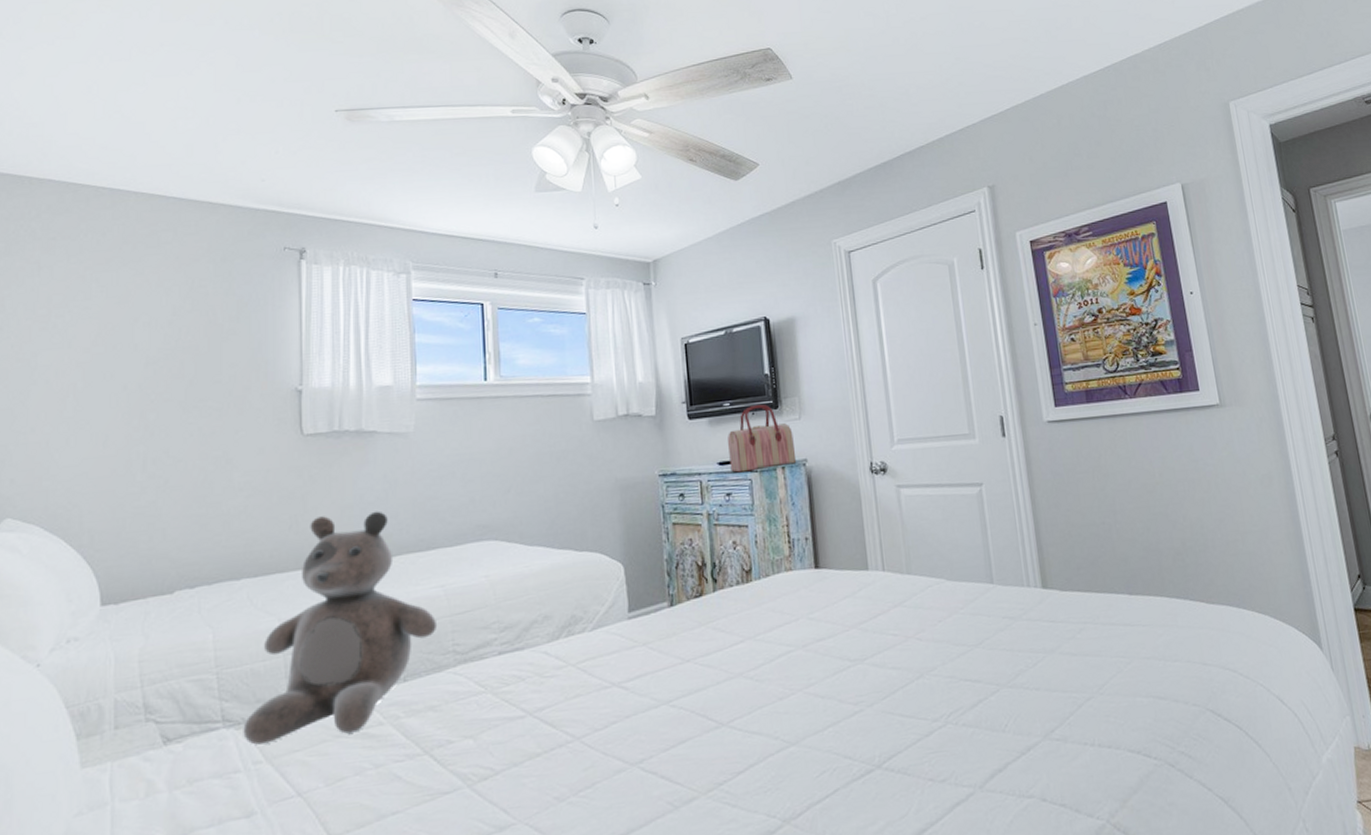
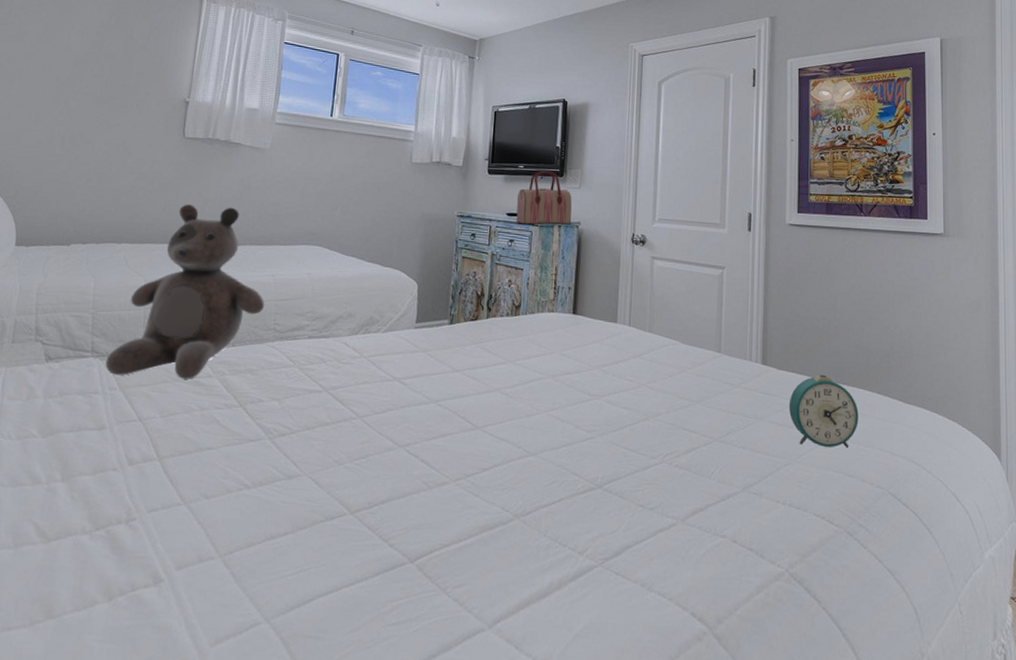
alarm clock: none [1080,587,1161,674] -> present [788,374,859,448]

